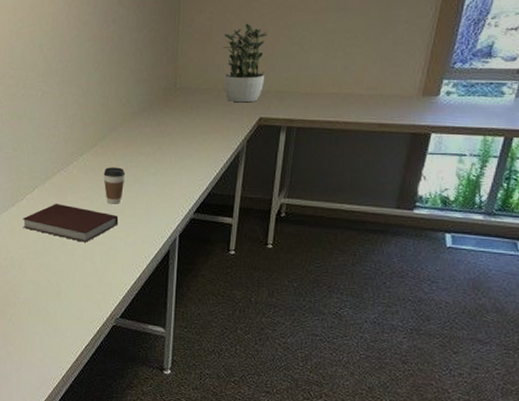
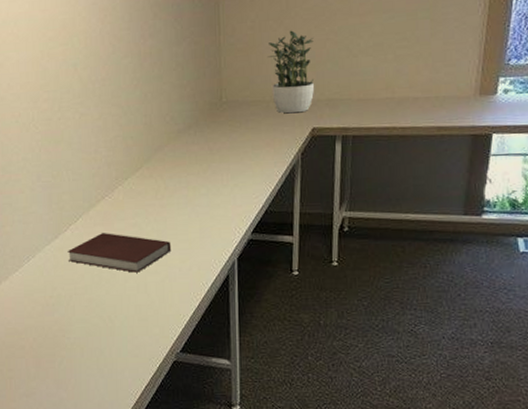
coffee cup: present [103,167,126,204] -> none [151,189,175,230]

